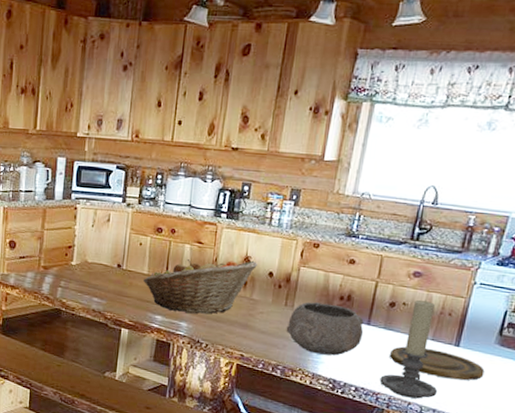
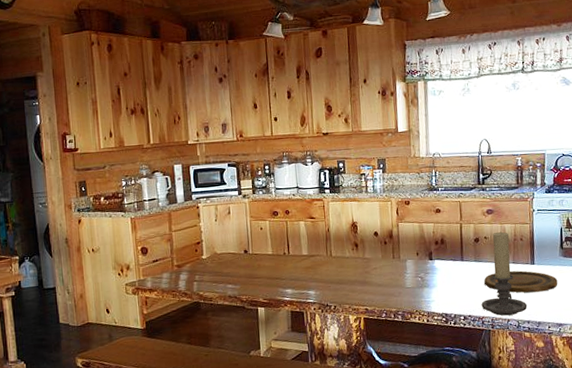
fruit basket: present [144,259,257,314] -> none [270,225,363,282]
bowl: present [286,302,364,356] -> none [398,249,460,295]

